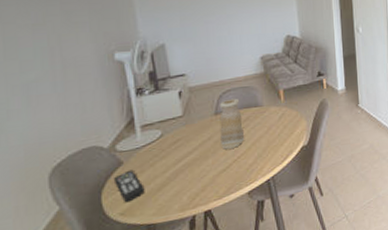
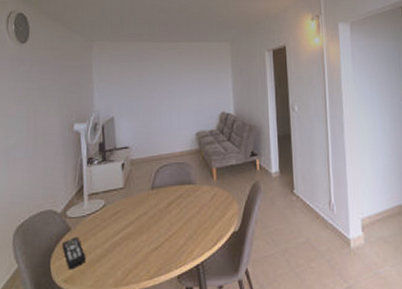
vase: present [219,98,244,149] -> none [155,173,176,226]

